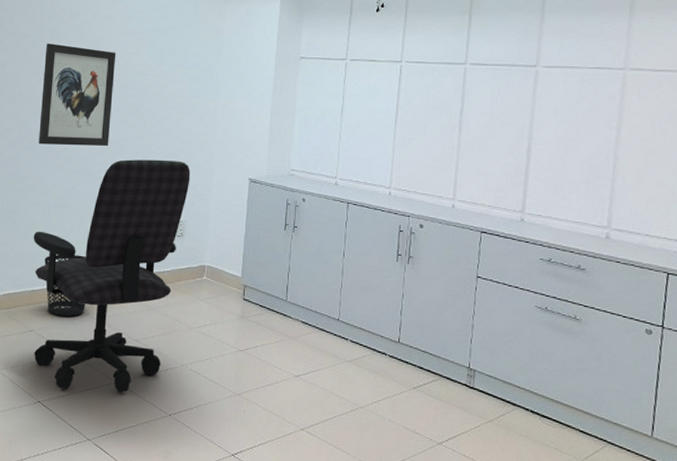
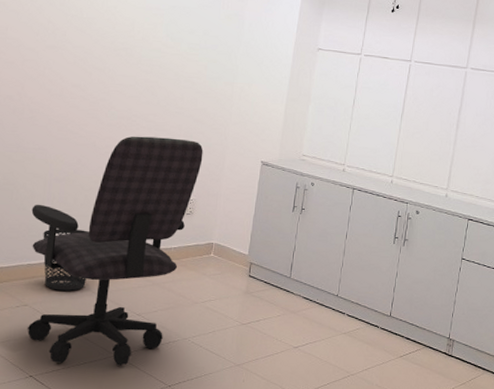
wall art: present [38,43,116,147] -> none [42,10,132,122]

